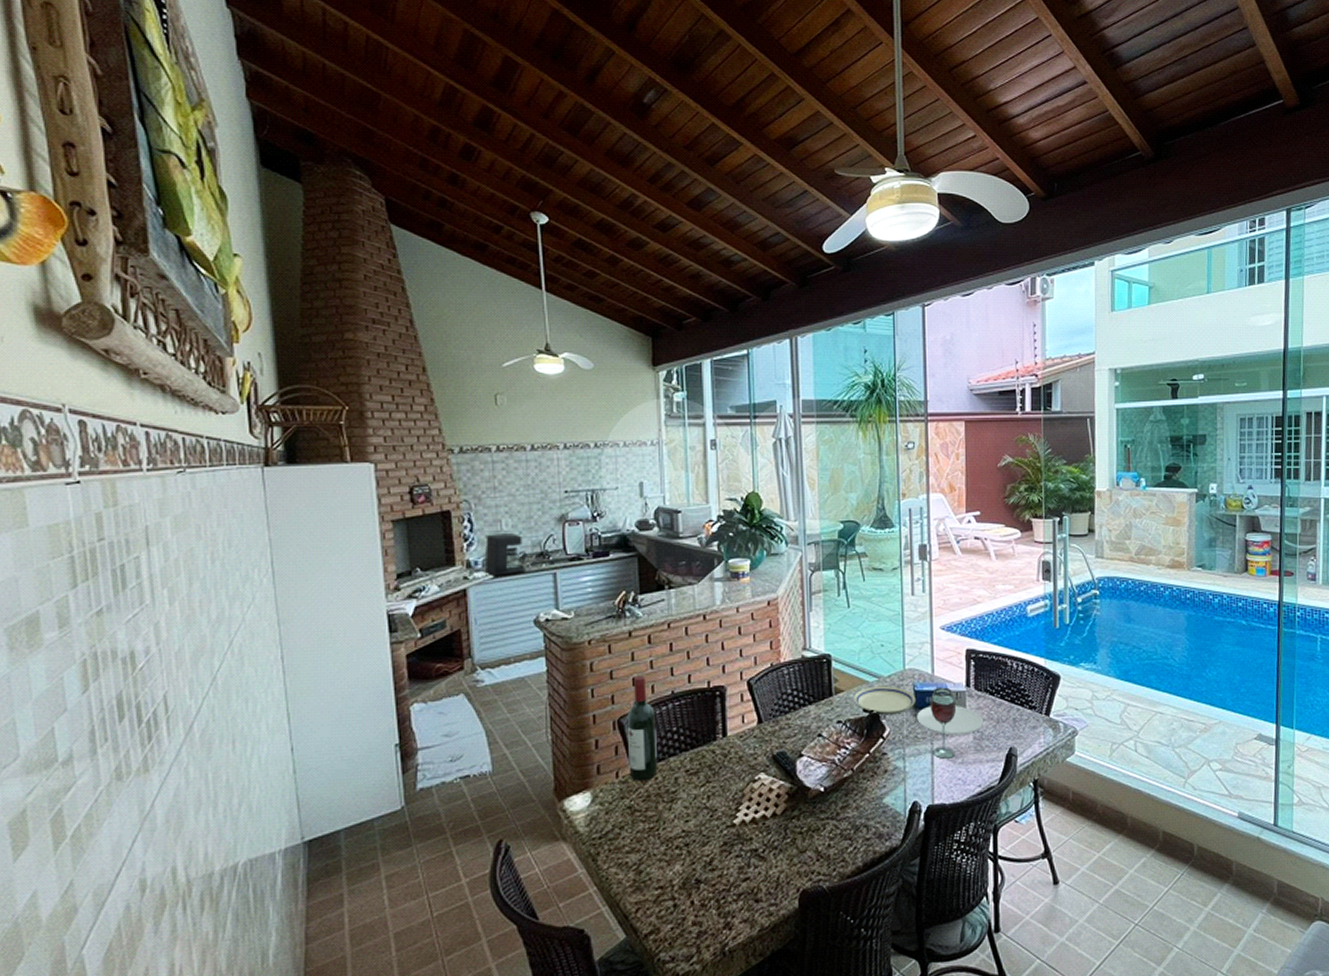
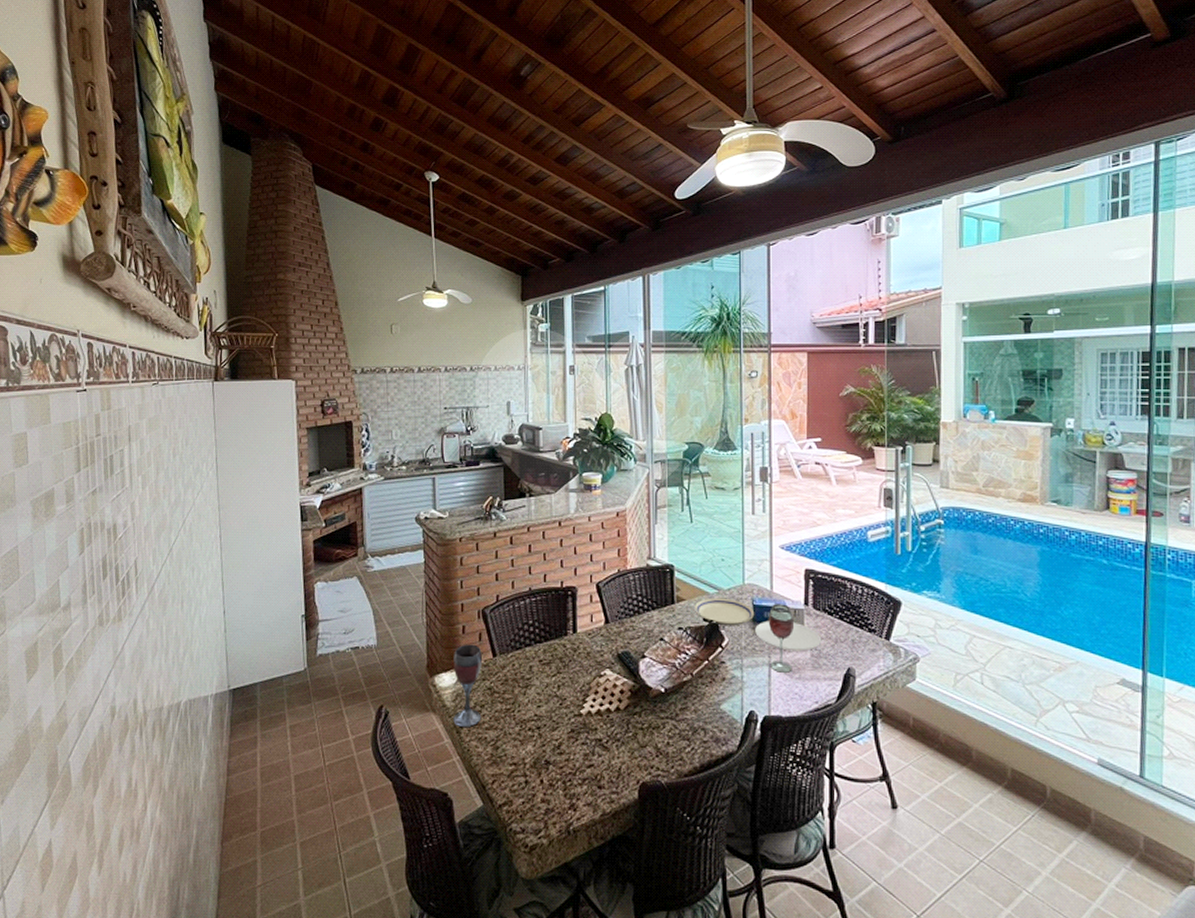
coffee maker: present [485,533,526,576] -> none [378,442,411,478]
cup: none [586,759,621,855] -> present [453,644,483,728]
wine bottle: present [627,675,658,781] -> none [489,571,516,666]

